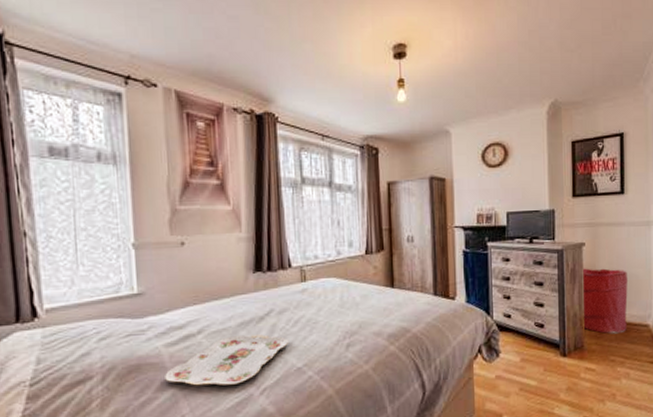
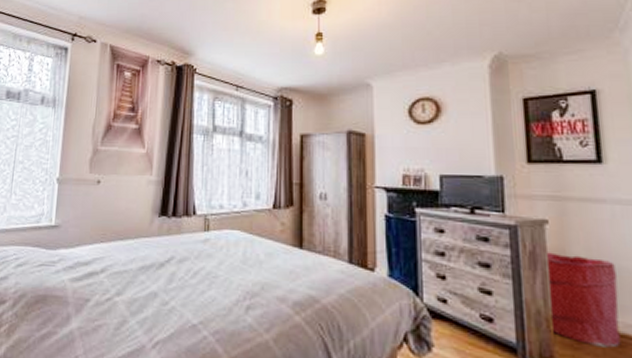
serving tray: present [165,334,289,386] -> none [66,279,187,332]

